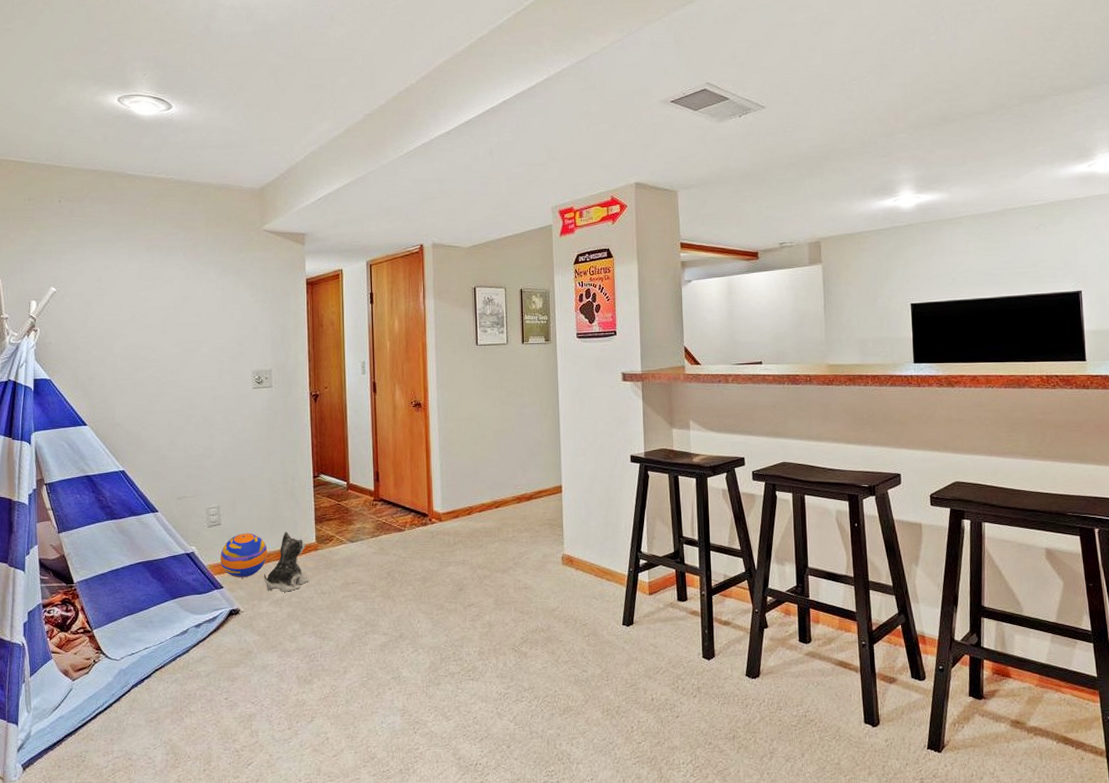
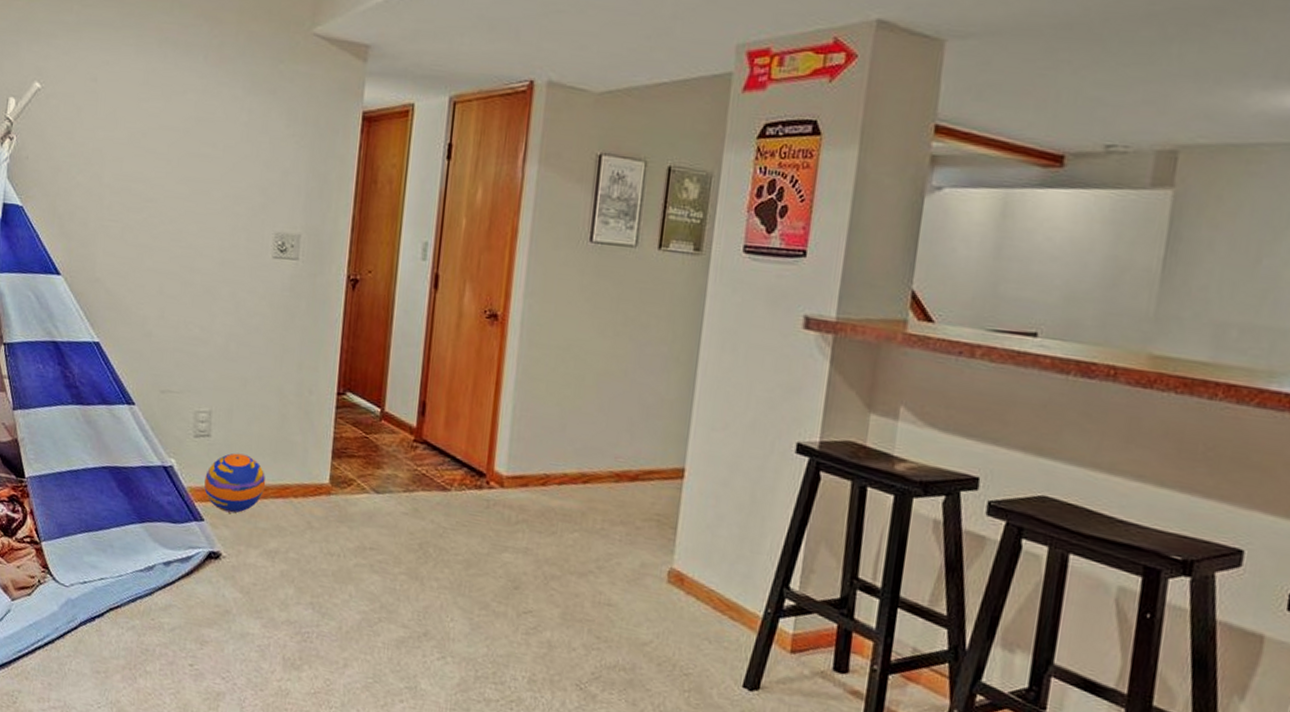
plush toy: present [263,532,309,592] -> none [256,462,316,544]

